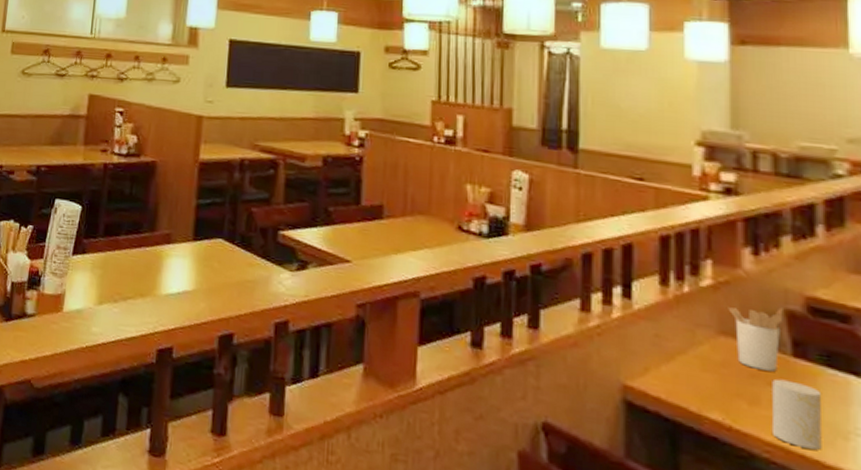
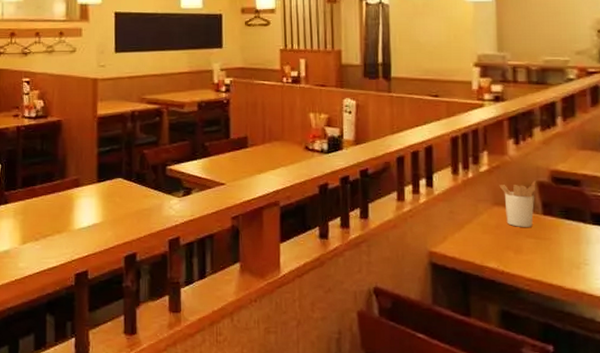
cup: present [771,378,822,450] -> none [530,232,563,279]

